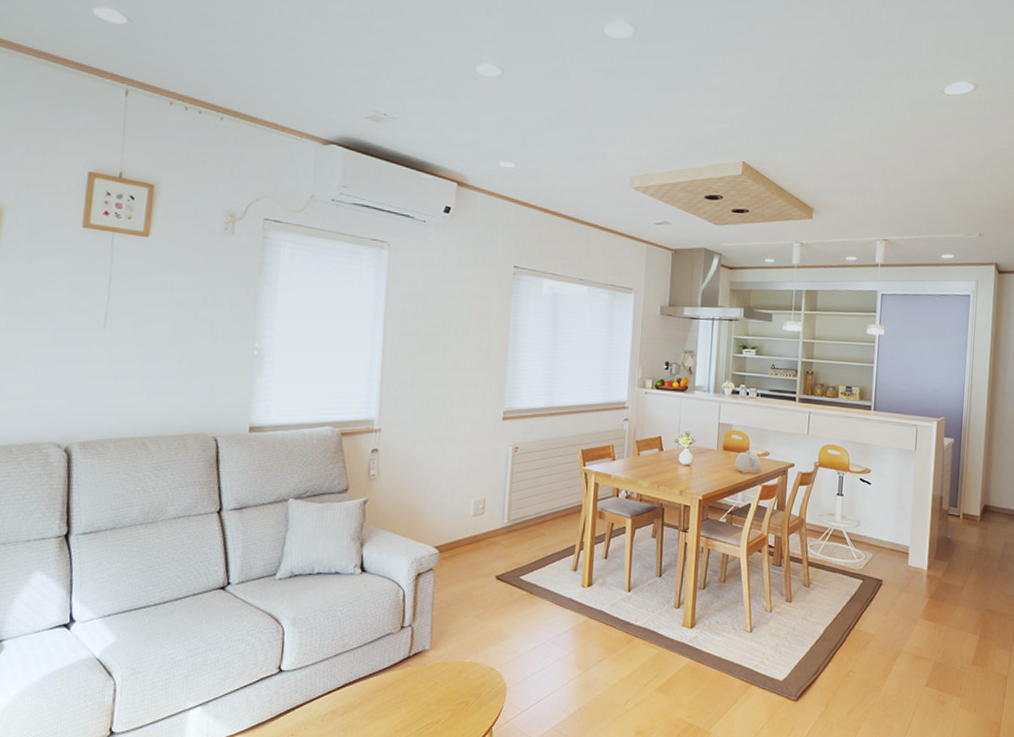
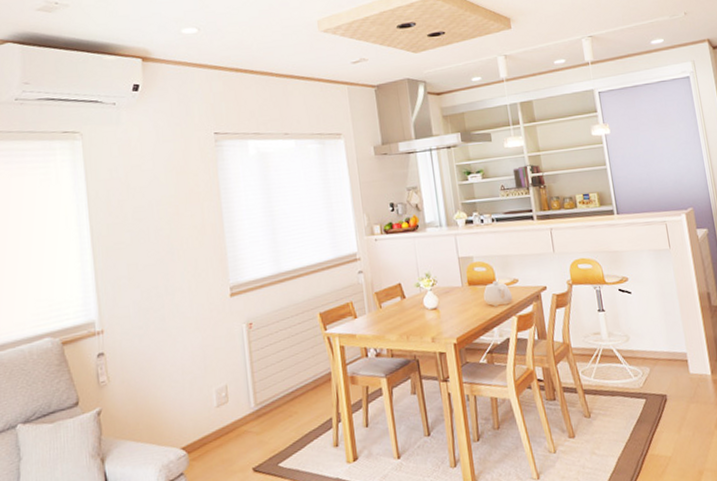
books: none [785,350,814,372] -> present [512,164,546,189]

